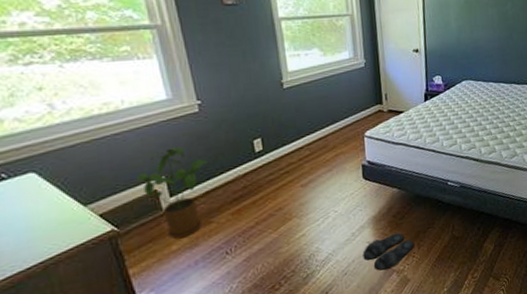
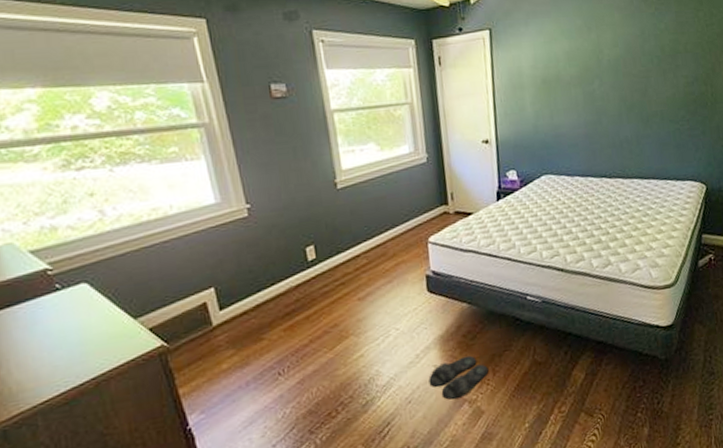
house plant: present [137,146,209,239] -> none [186,254,260,357]

